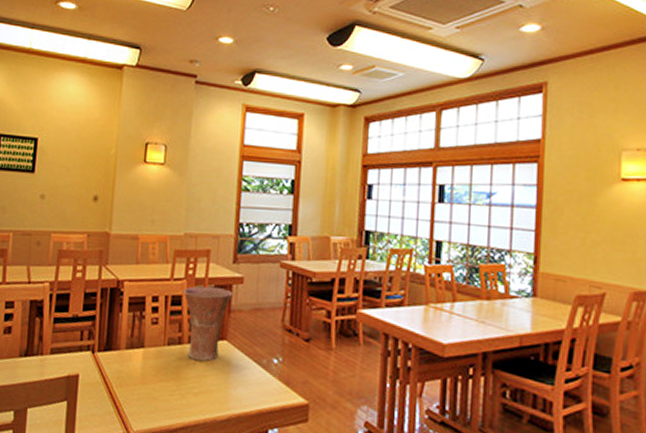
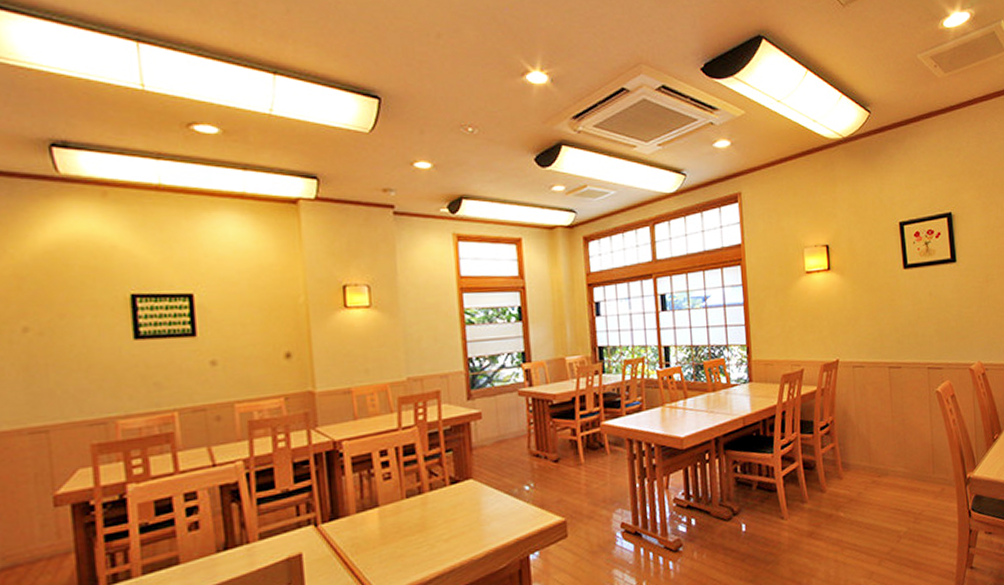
vase: present [184,286,233,362] -> none [416,427,472,507]

